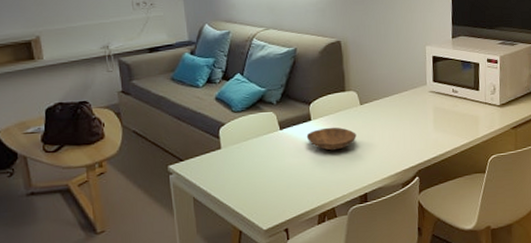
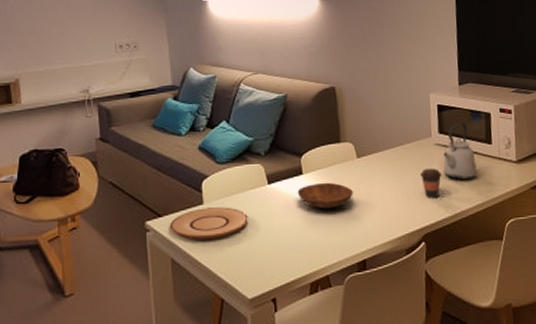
plate: none [190,151,263,181] -> present [169,207,248,240]
coffee cup: none [416,113,435,140] -> present [420,169,442,200]
kettle: none [435,72,465,123] -> present [442,122,477,180]

